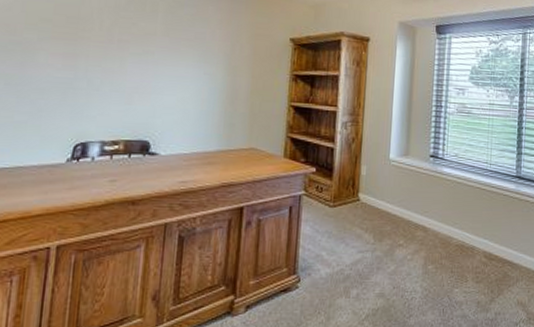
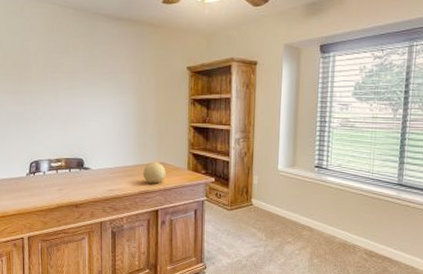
decorative ball: none [226,147,257,174] -> present [142,162,166,184]

